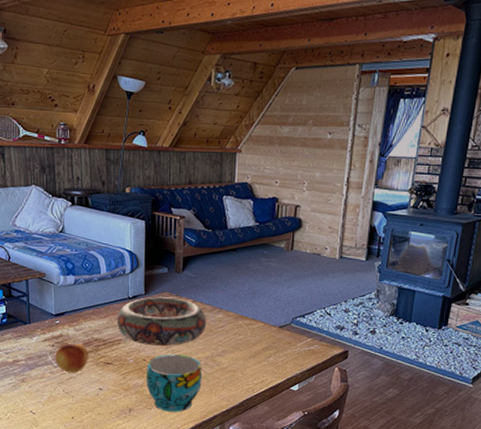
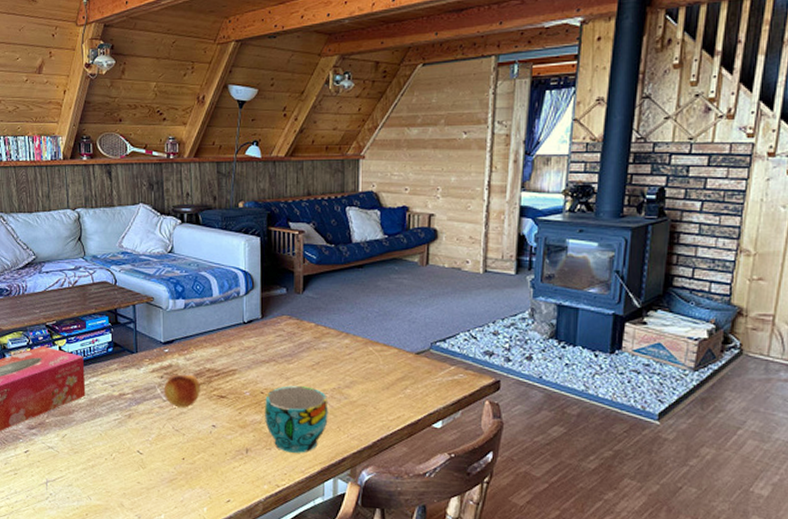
decorative bowl: present [116,297,207,347] -> none [230,321,332,377]

